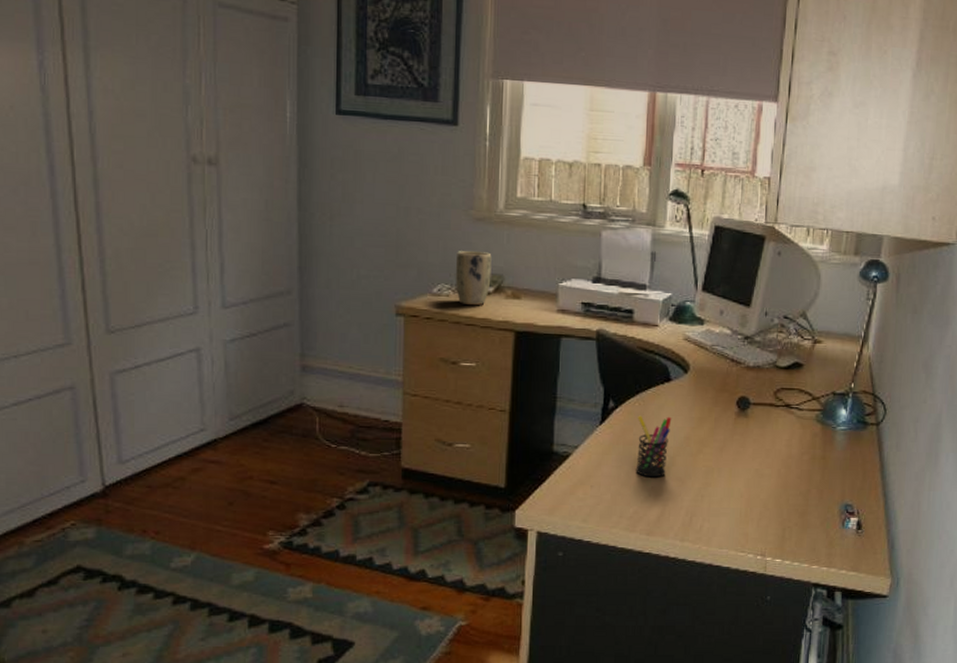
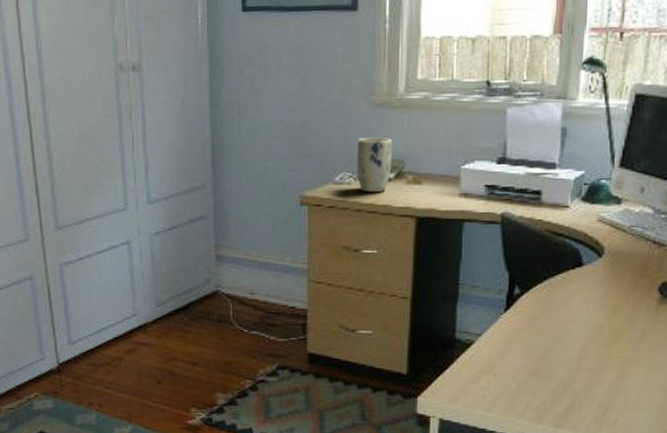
pen holder: present [635,415,672,478] -> none [543,302,584,368]

